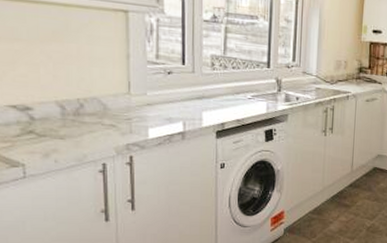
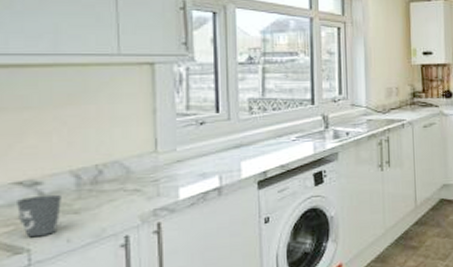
mug: none [10,119,49,155] -> present [15,194,61,238]

